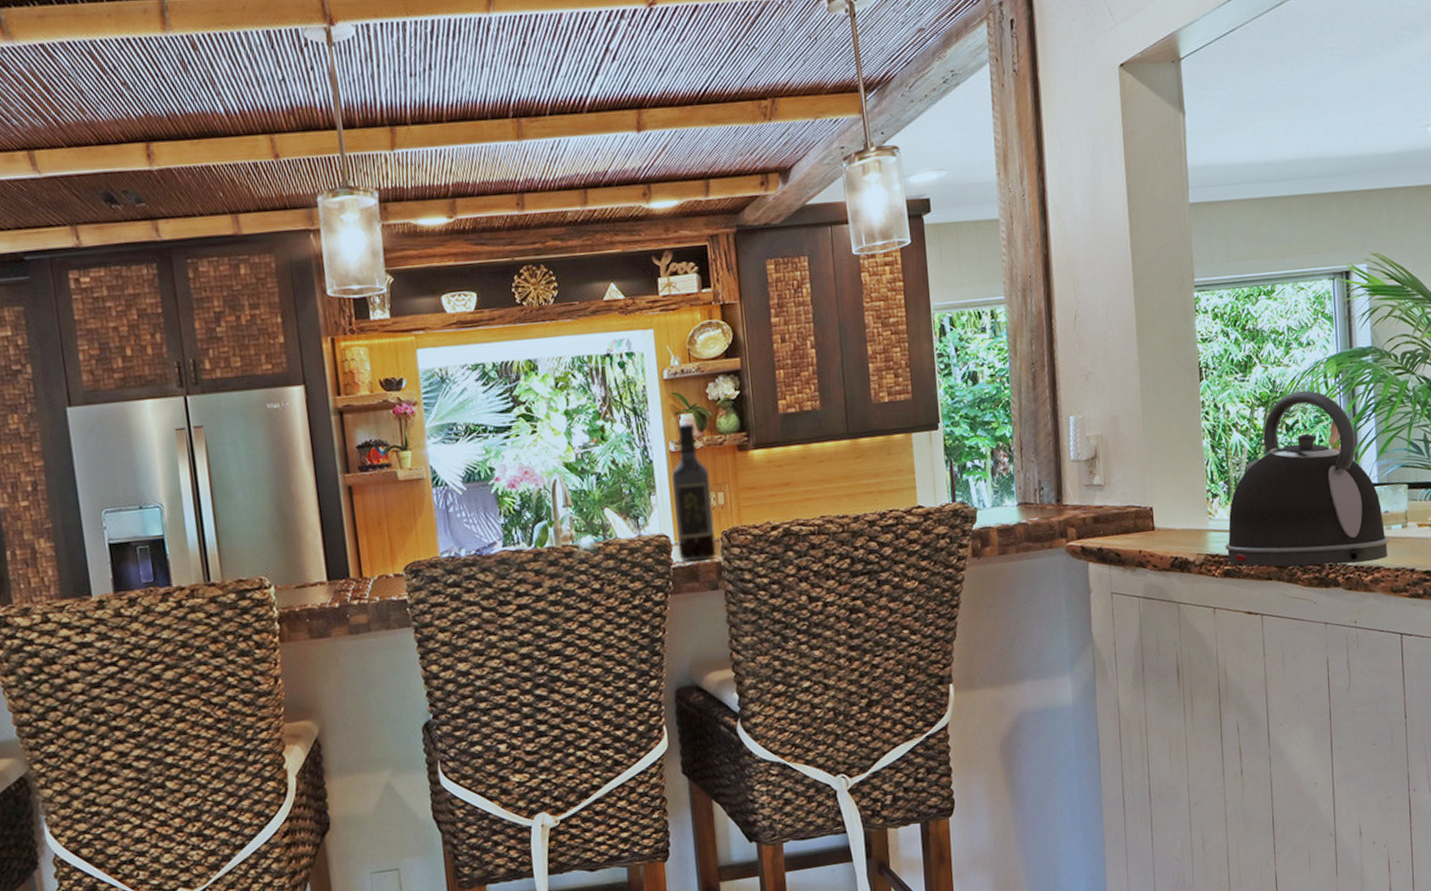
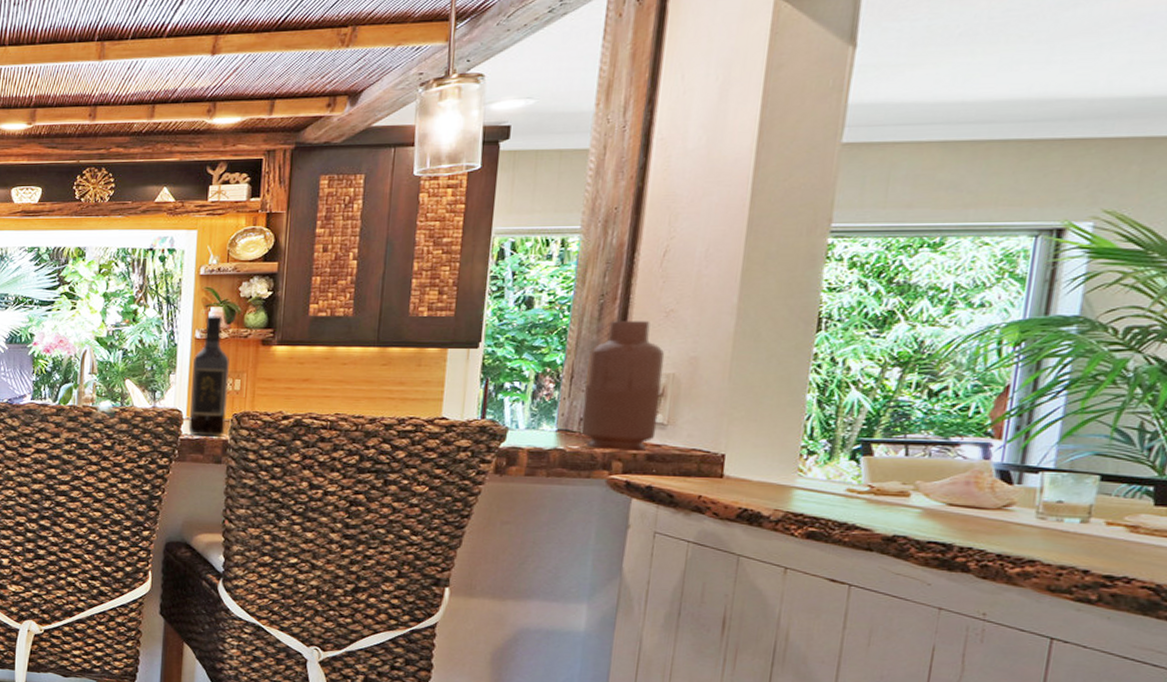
vase: none [1031,385,1097,519] -> present [580,321,665,451]
kettle: present [1225,390,1390,567] -> none [813,355,1059,552]

